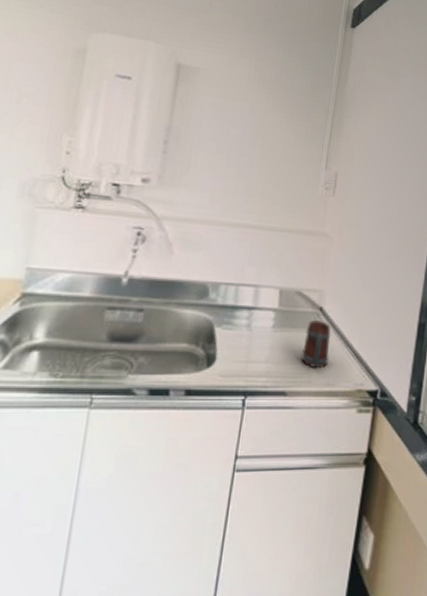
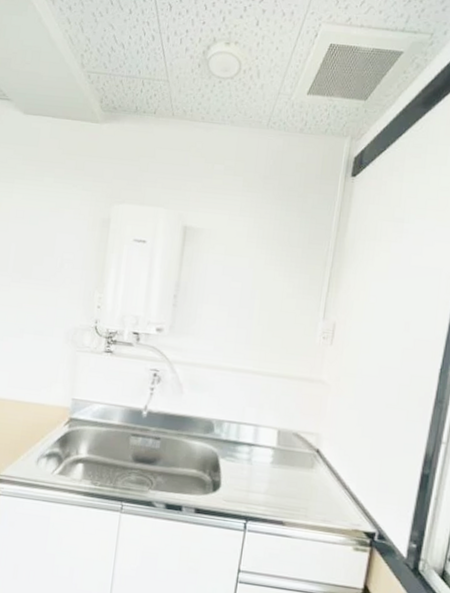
mug: present [301,320,331,369] -> none [298,460,328,506]

